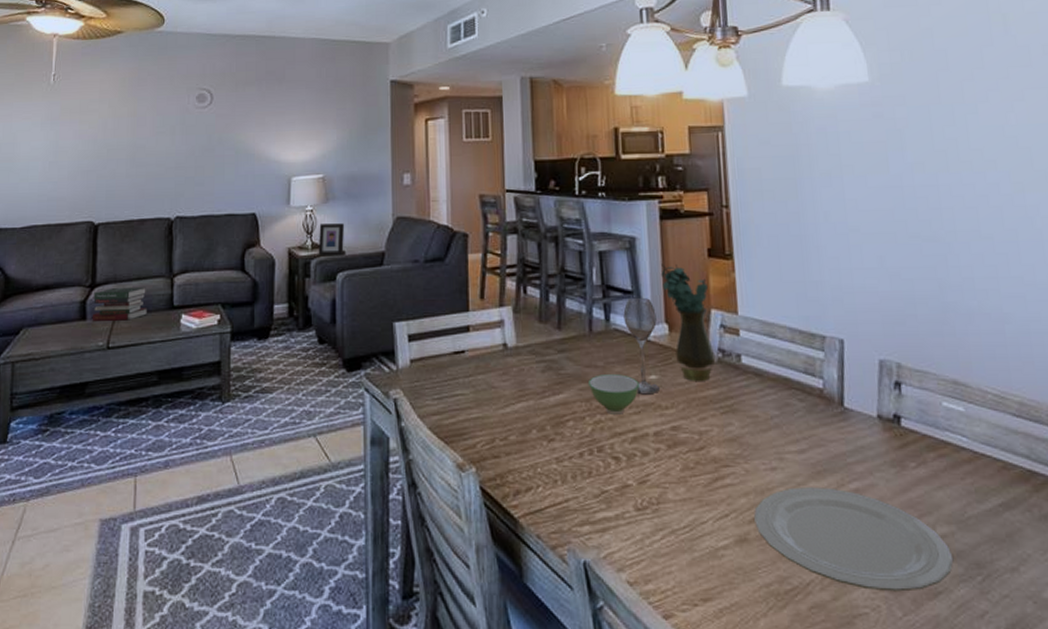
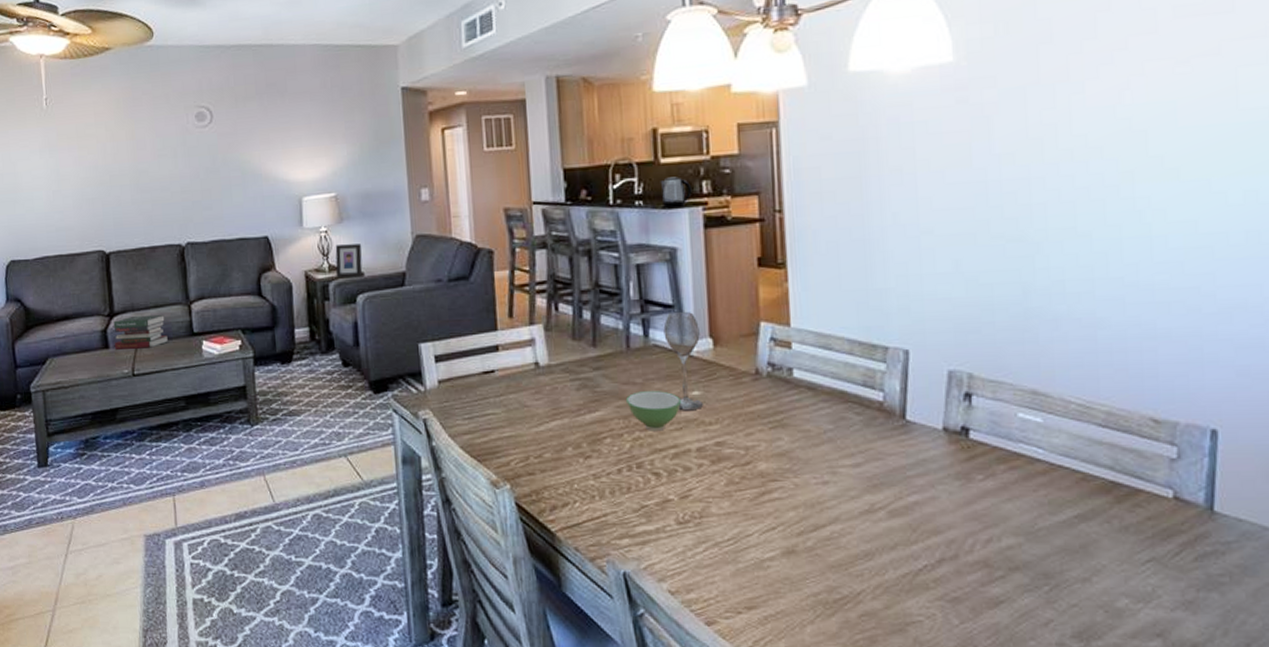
kettle: none [621,172,649,201] -> present [660,177,692,209]
vase: present [661,263,716,381] -> none [705,275,765,396]
plate: present [754,487,954,592] -> none [803,500,1019,601]

